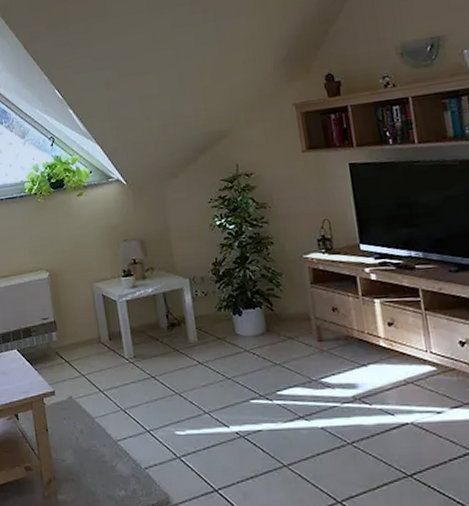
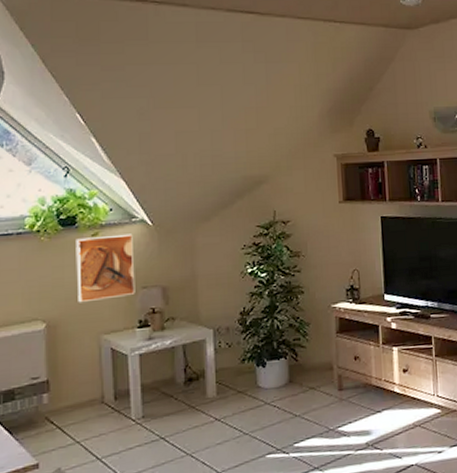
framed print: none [65,192,118,255] -> present [76,233,135,303]

